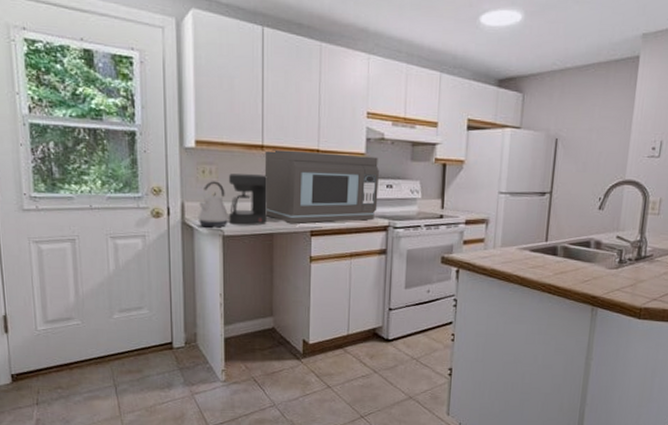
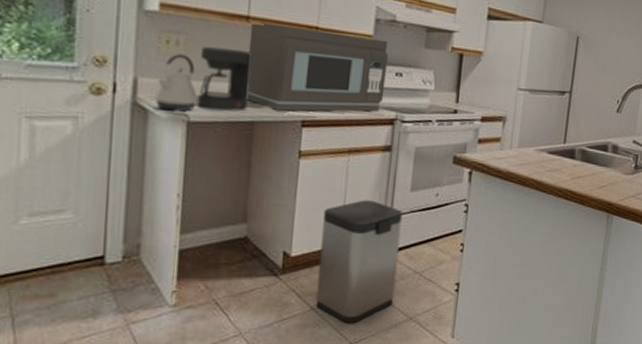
pedal bin: none [331,296,399,400] -> present [316,200,403,324]

